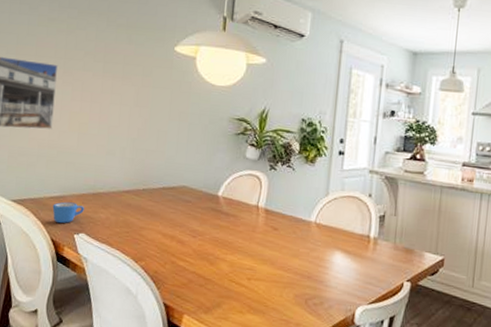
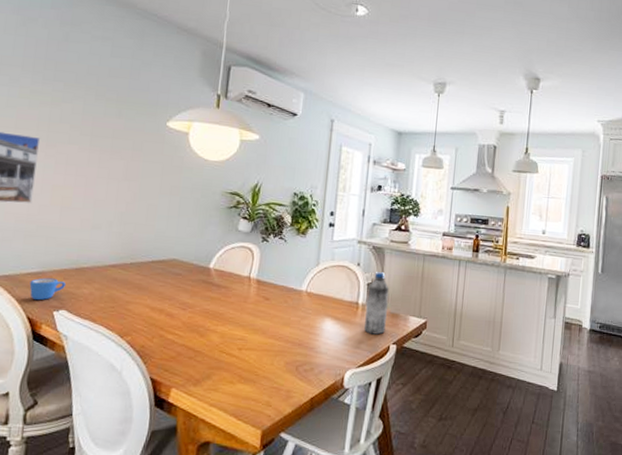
water bottle: none [376,204,403,271] -> present [364,272,389,335]

